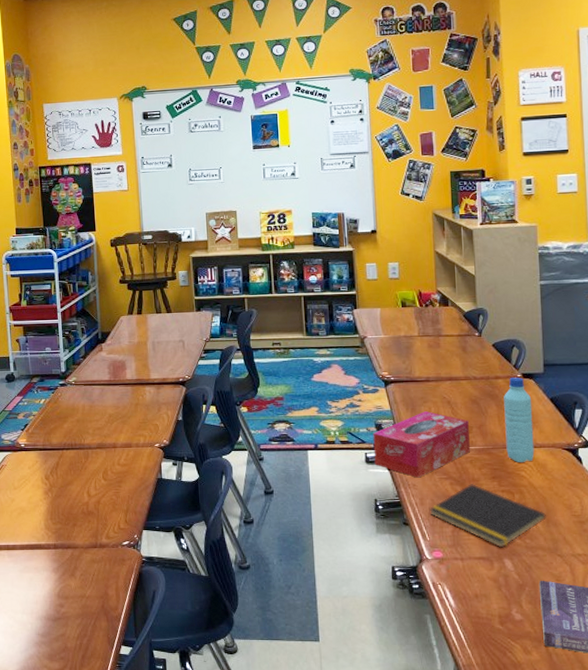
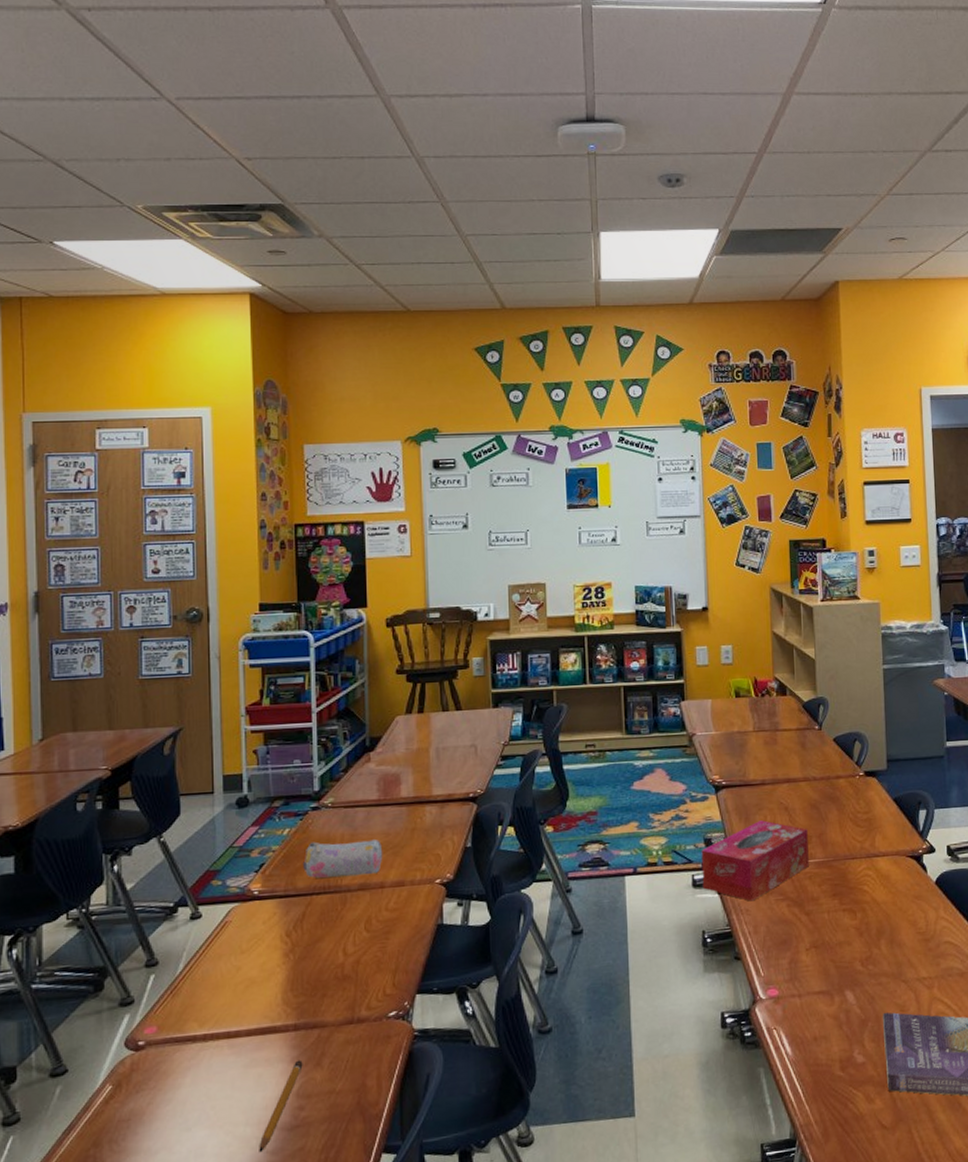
pencil: none [32,570,61,634] -> present [259,1060,303,1153]
pencil case: none [56,410,115,438] -> present [303,839,383,878]
notepad: present [429,484,547,548] -> none [763,904,891,978]
water bottle: present [504,377,535,462] -> none [845,776,878,875]

